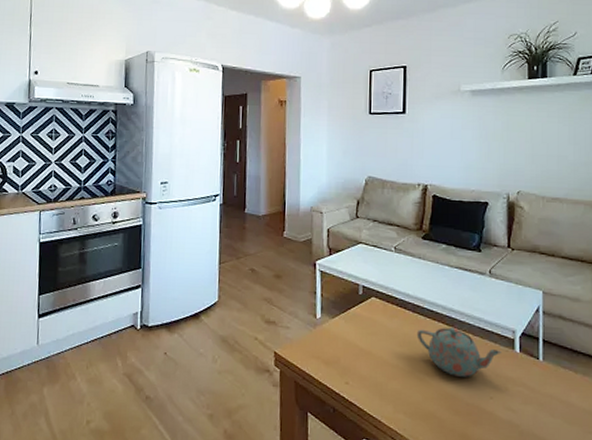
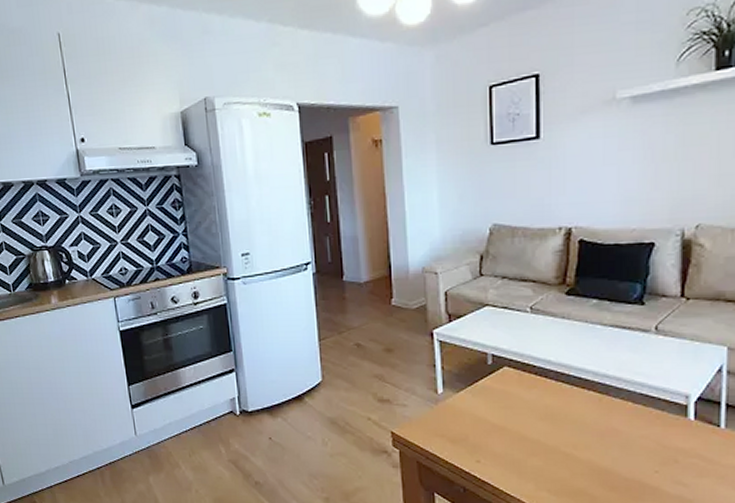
teapot: present [416,327,502,377] -> none [561,395,671,450]

